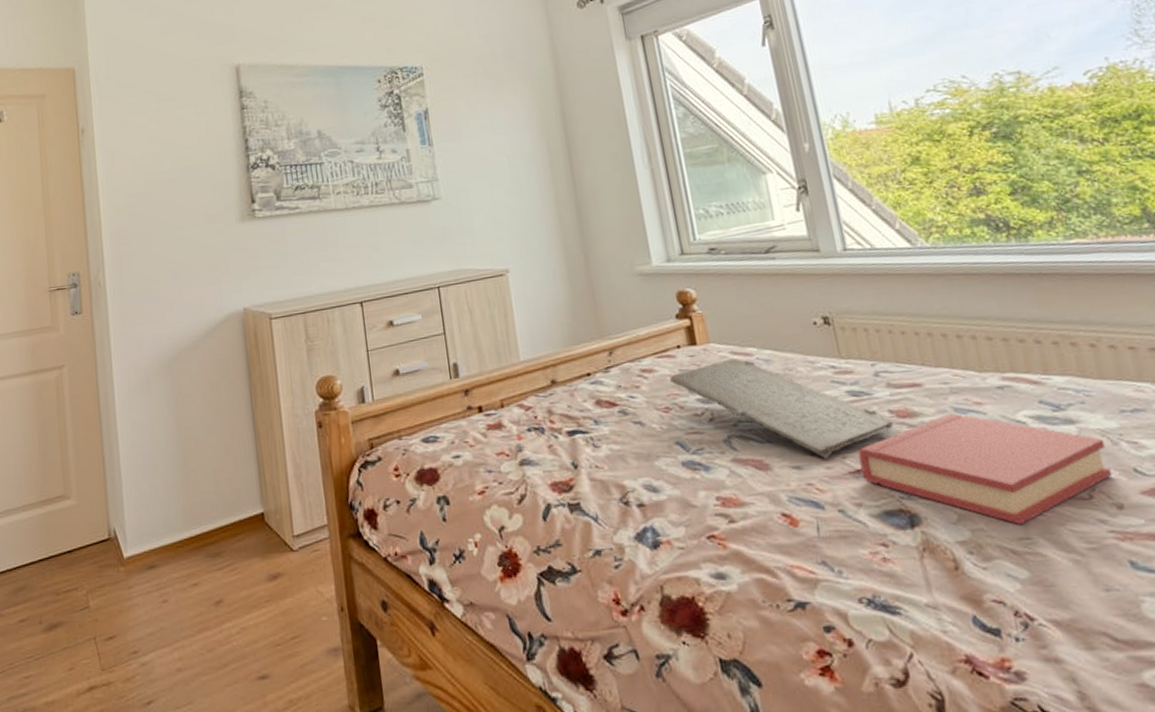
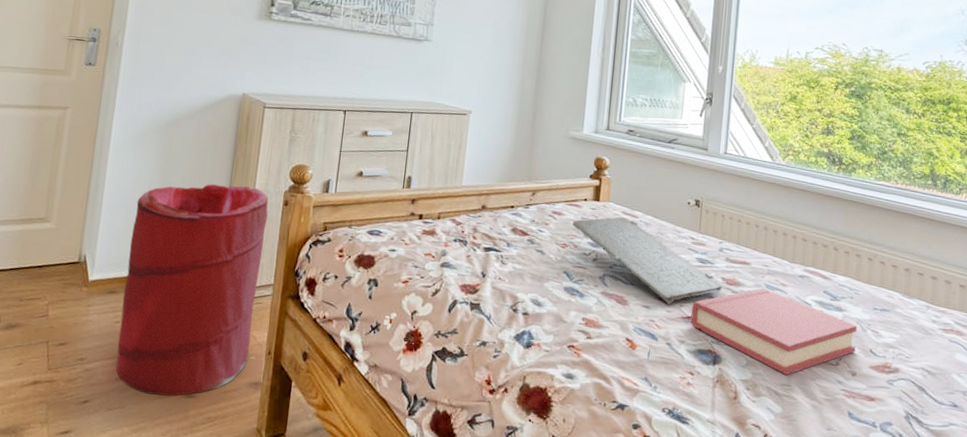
laundry hamper: none [156,413,319,682] -> present [116,184,269,396]

